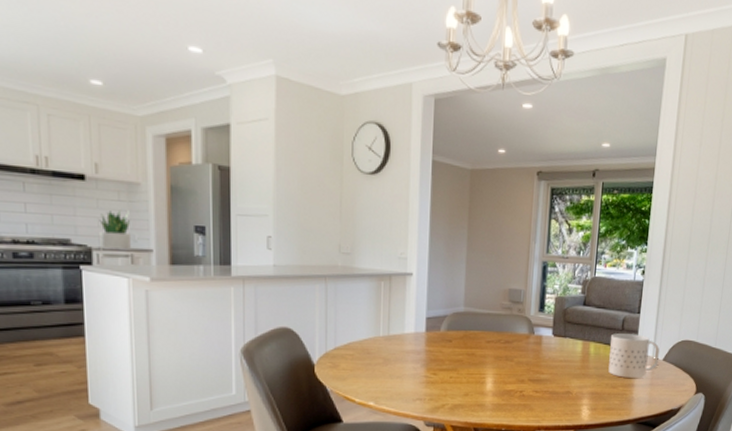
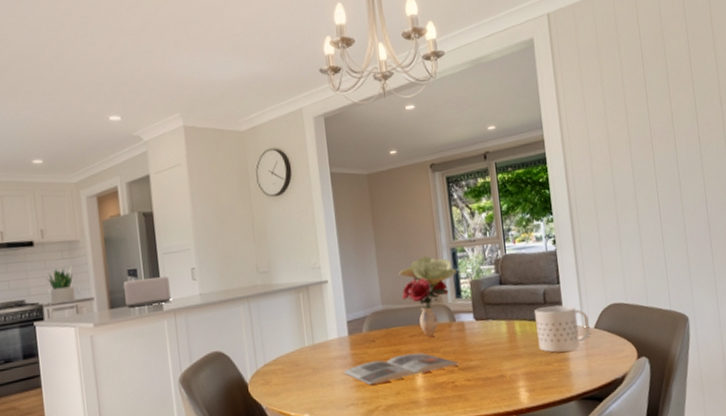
toaster: none [186,238,241,268] -> present [121,276,171,308]
magazine: none [415,358,530,384] -> present [343,352,459,386]
flower bouquet: none [486,264,544,345] -> present [398,255,457,337]

